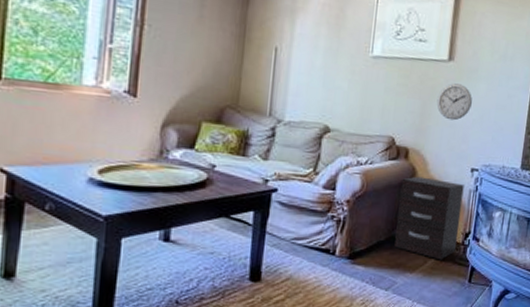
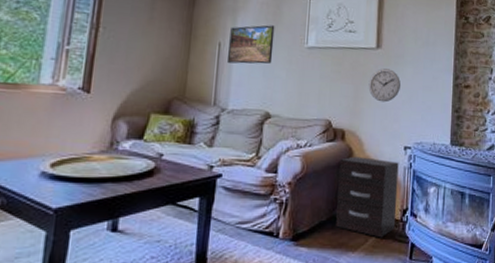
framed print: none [283,29,338,73] -> present [226,25,275,64]

